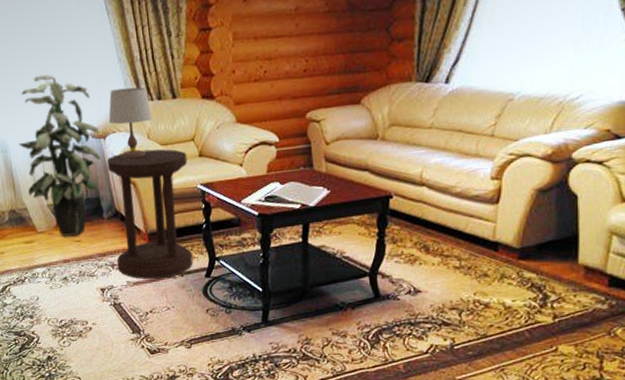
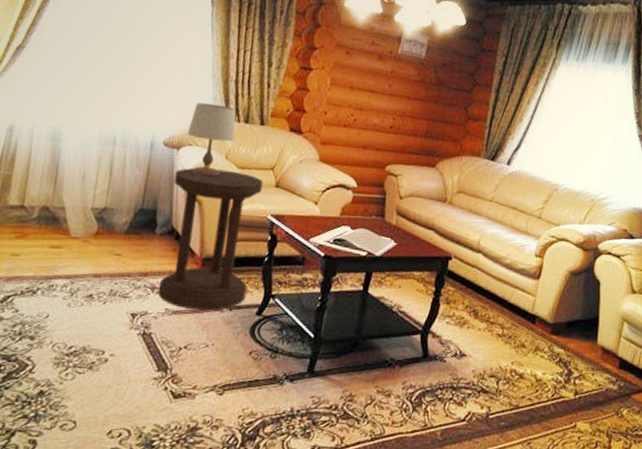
indoor plant: present [18,74,100,236] -> none [72,70,174,248]

